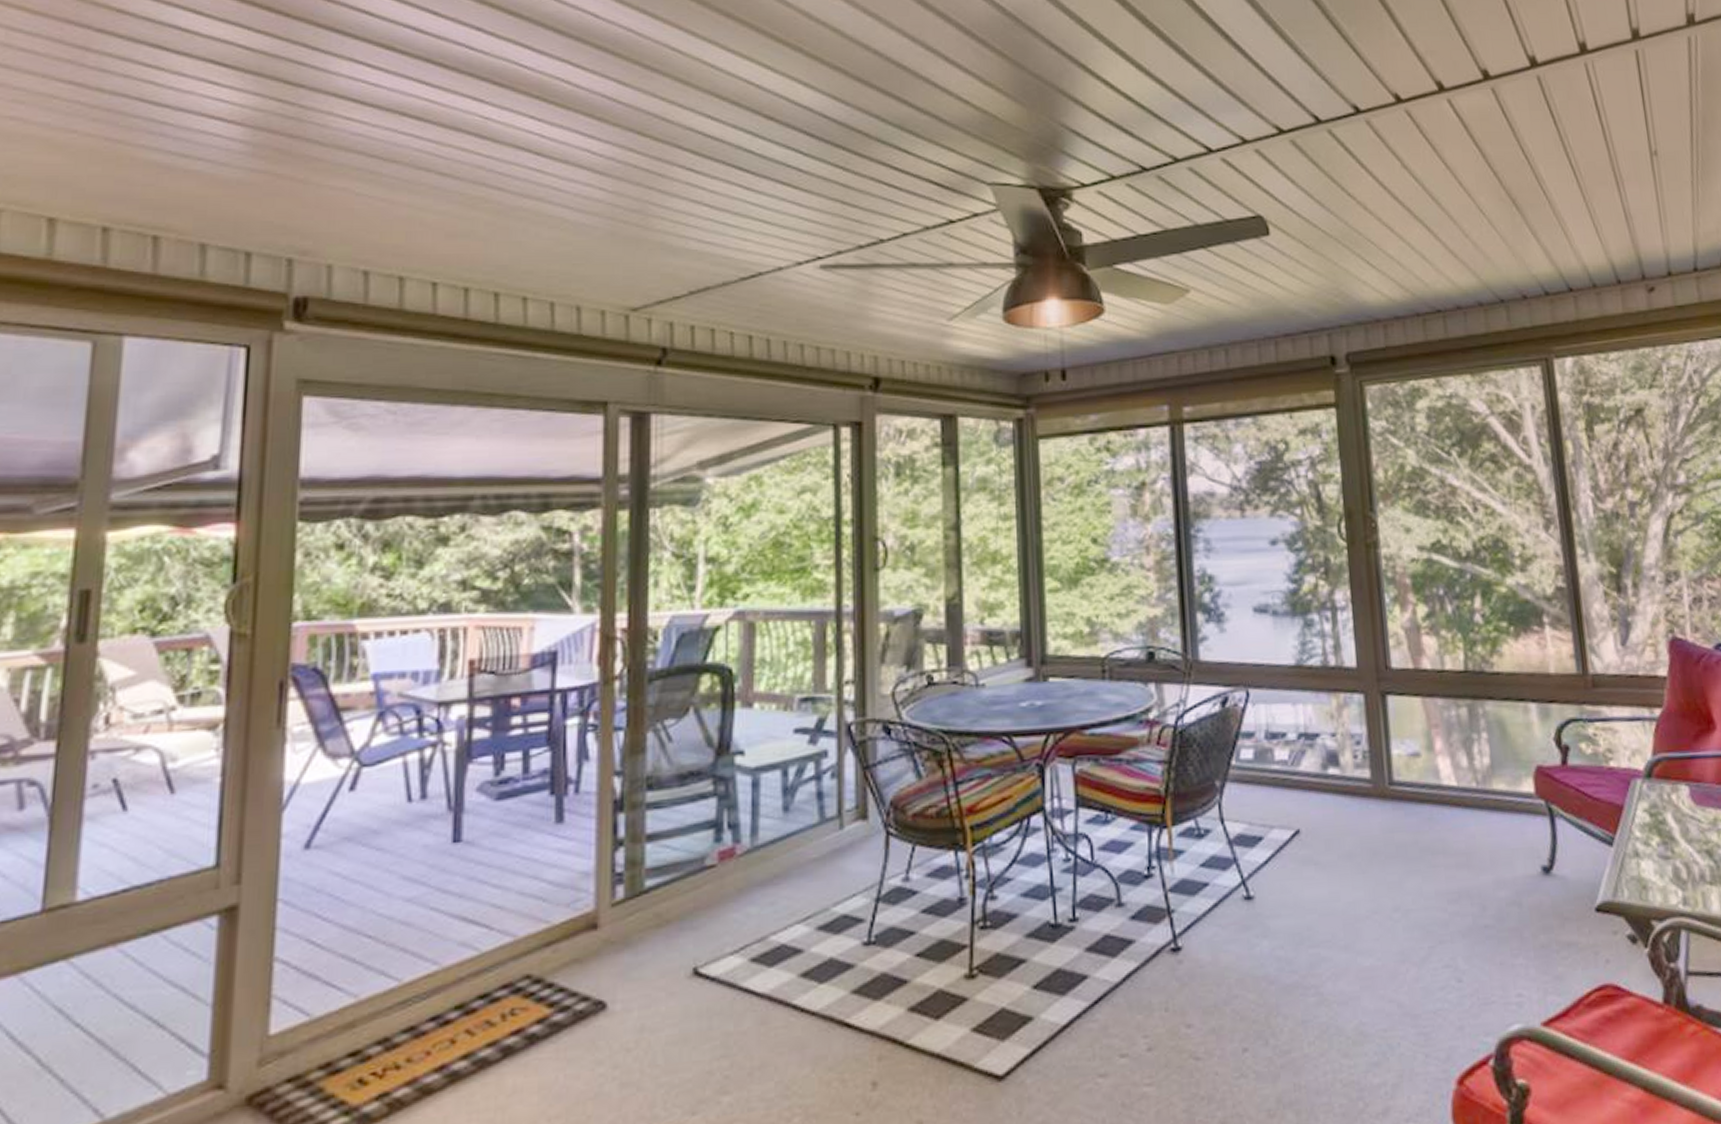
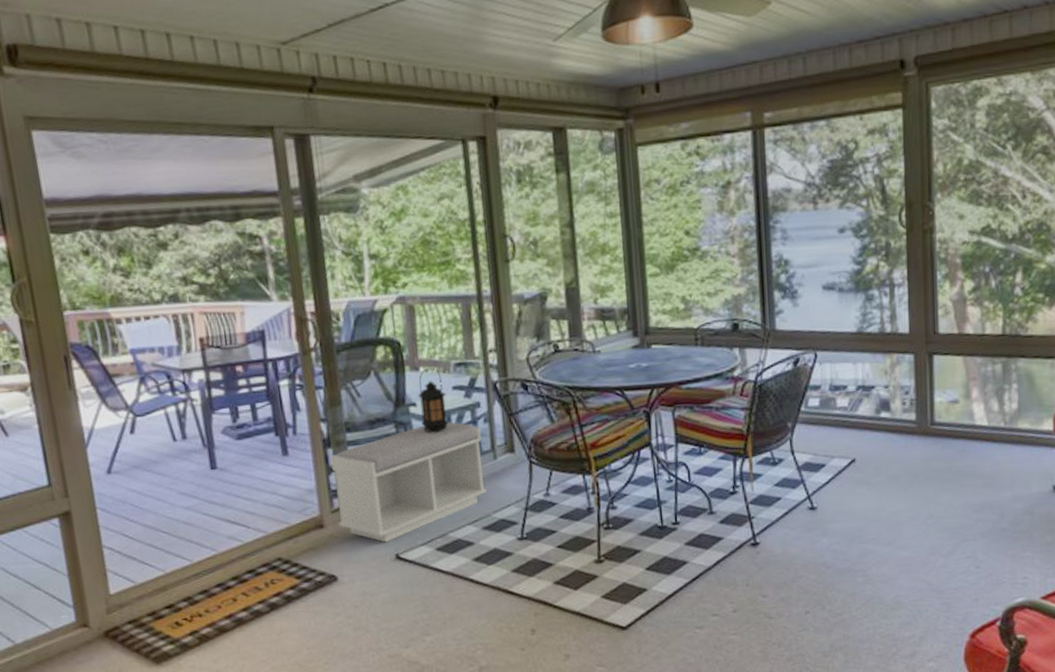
bench: none [620,777,826,951] -> present [331,422,487,543]
lantern: none [749,704,785,793] -> present [418,368,449,433]

